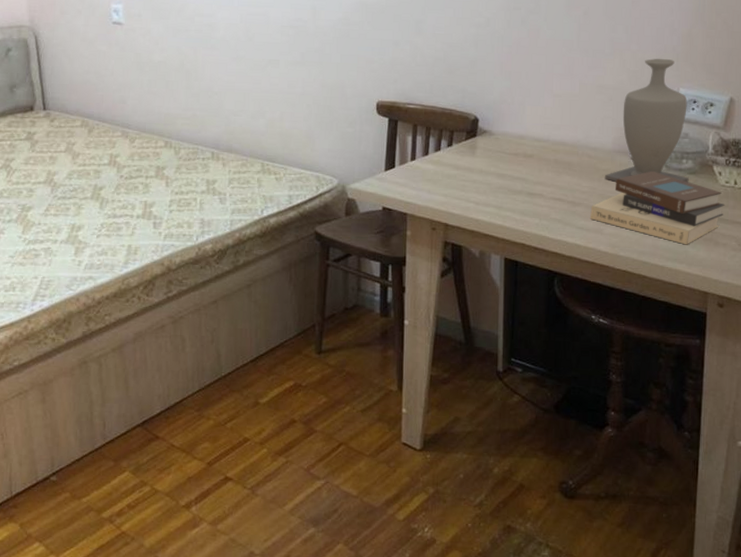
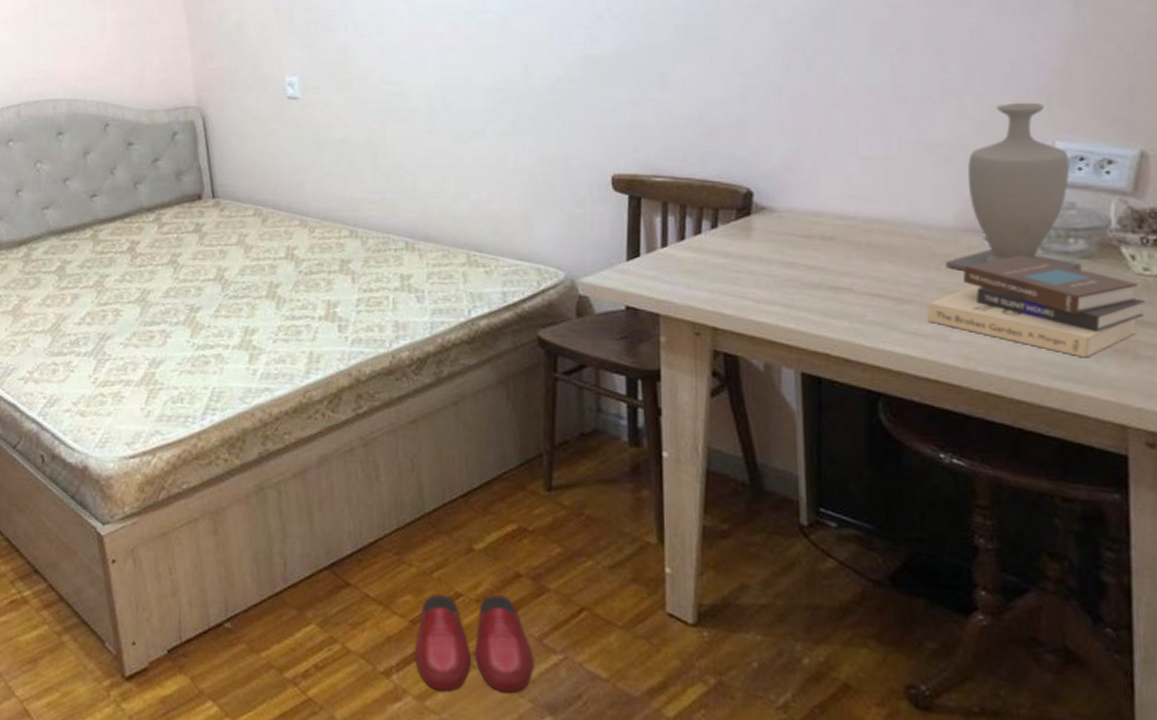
slippers: none [210,438,303,516] -> present [415,594,534,693]

